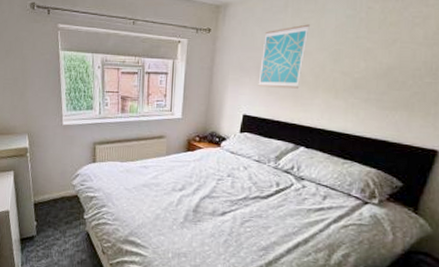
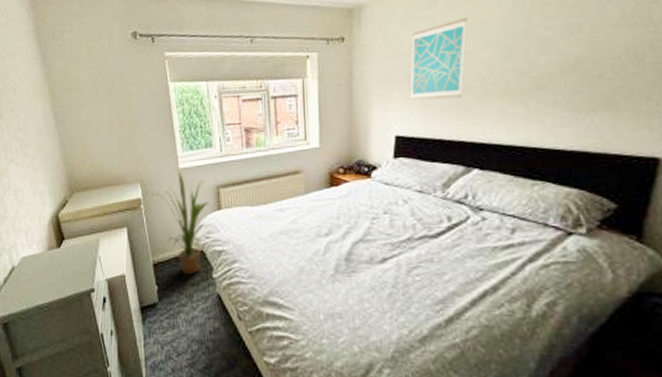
house plant: none [37,126,86,215] -> present [152,169,209,275]

